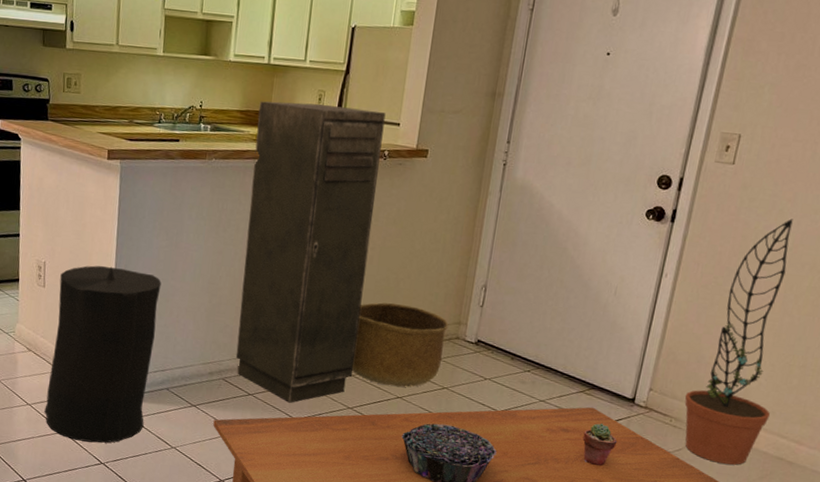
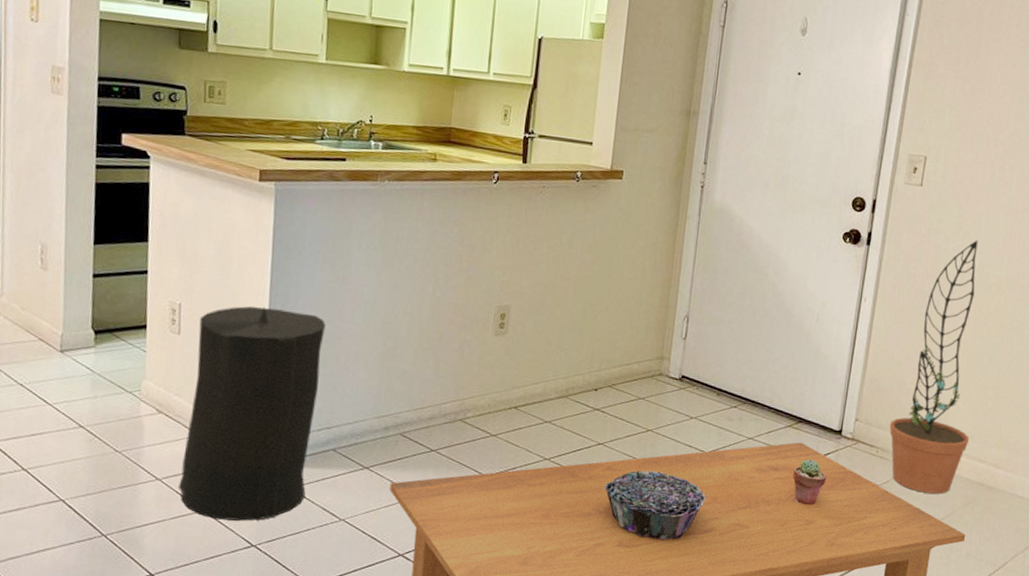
storage cabinet: present [235,101,386,403] -> none [415,116,577,457]
basket: present [352,302,449,387] -> none [548,338,651,432]

